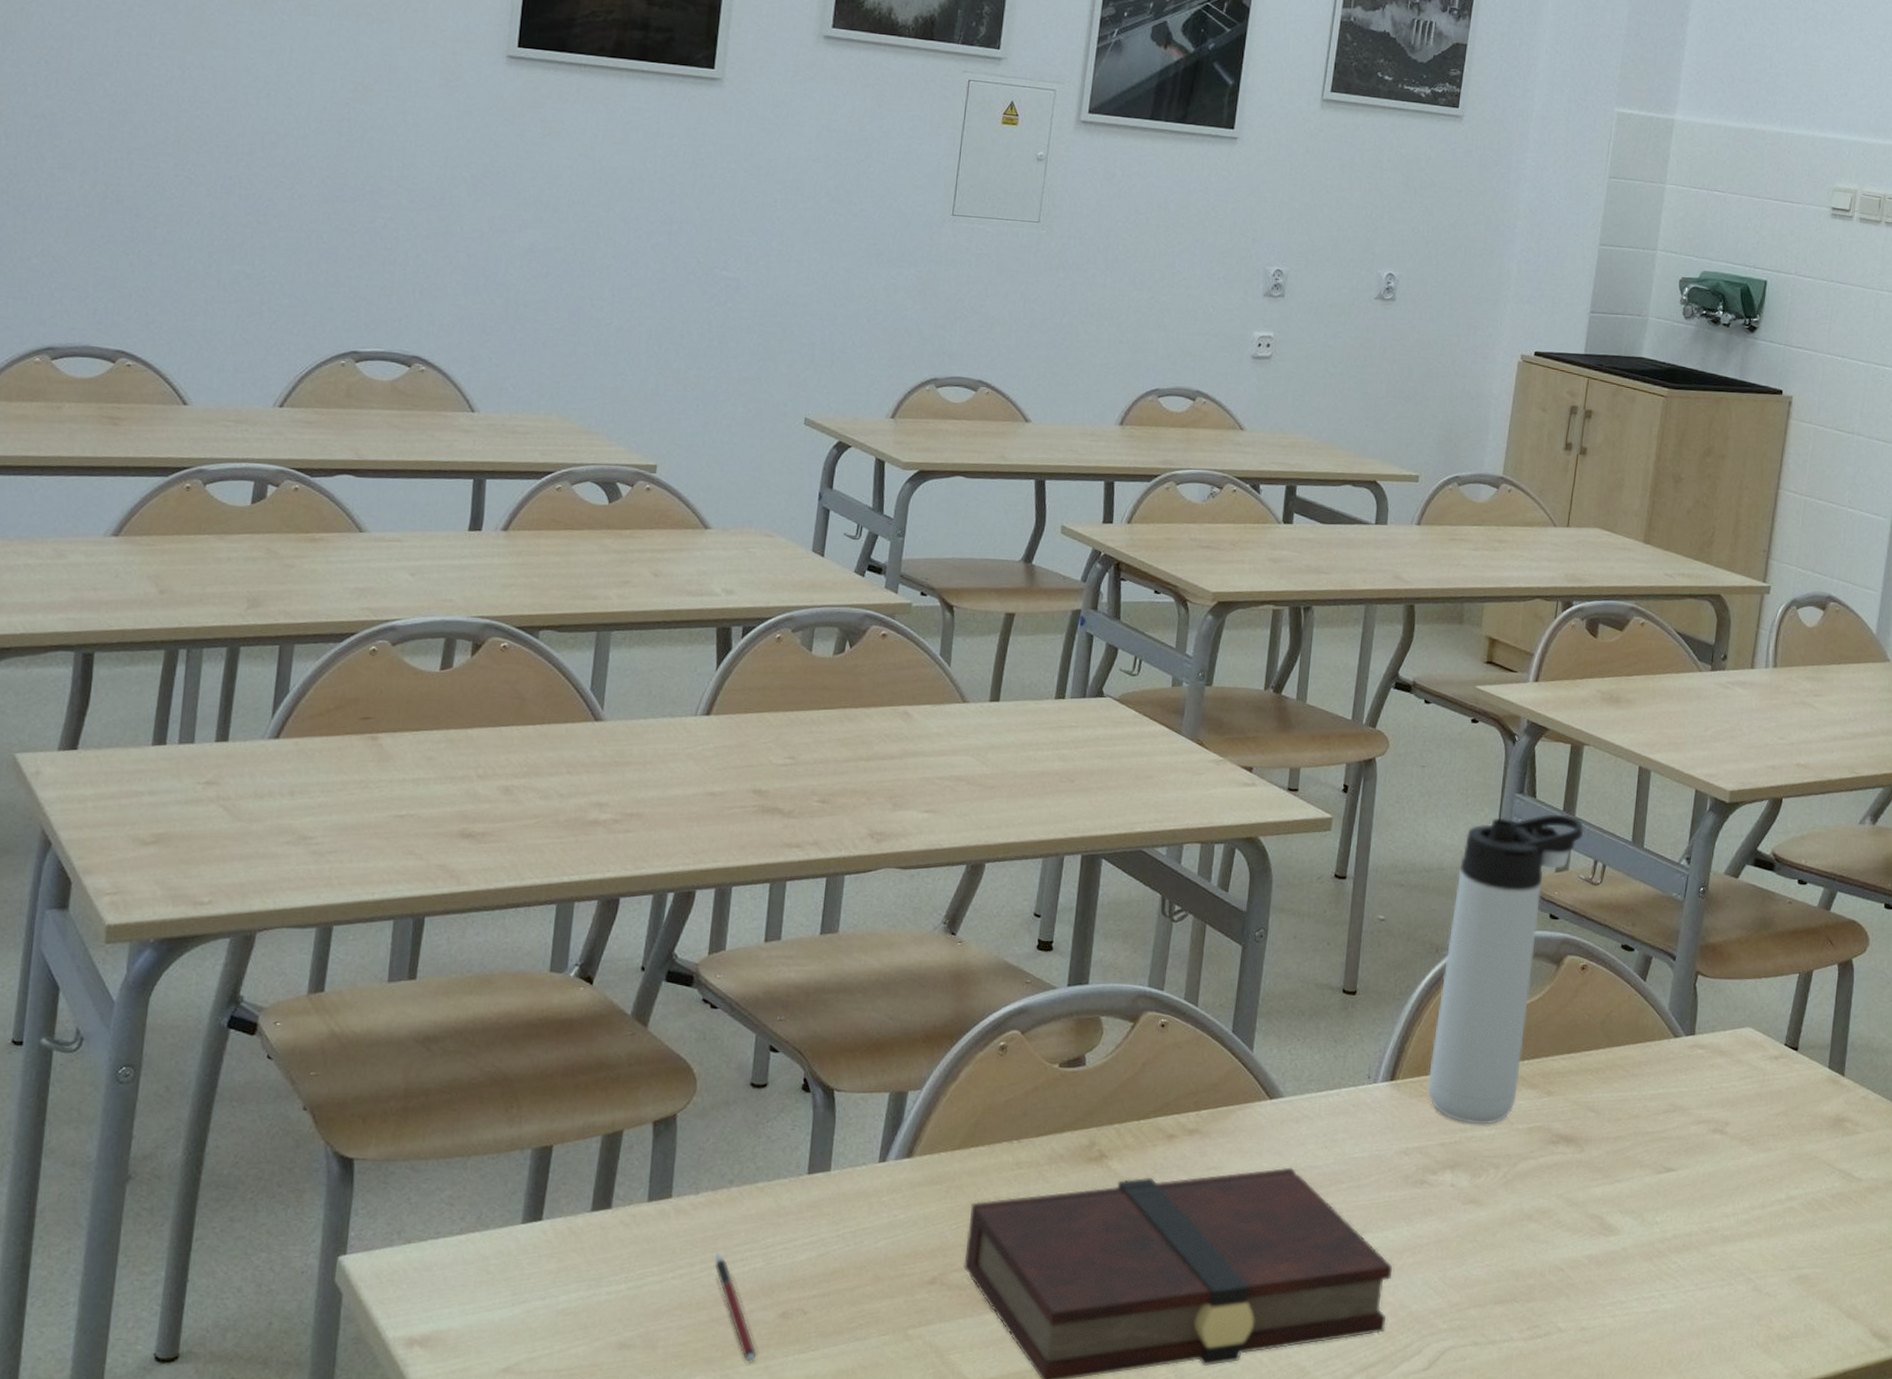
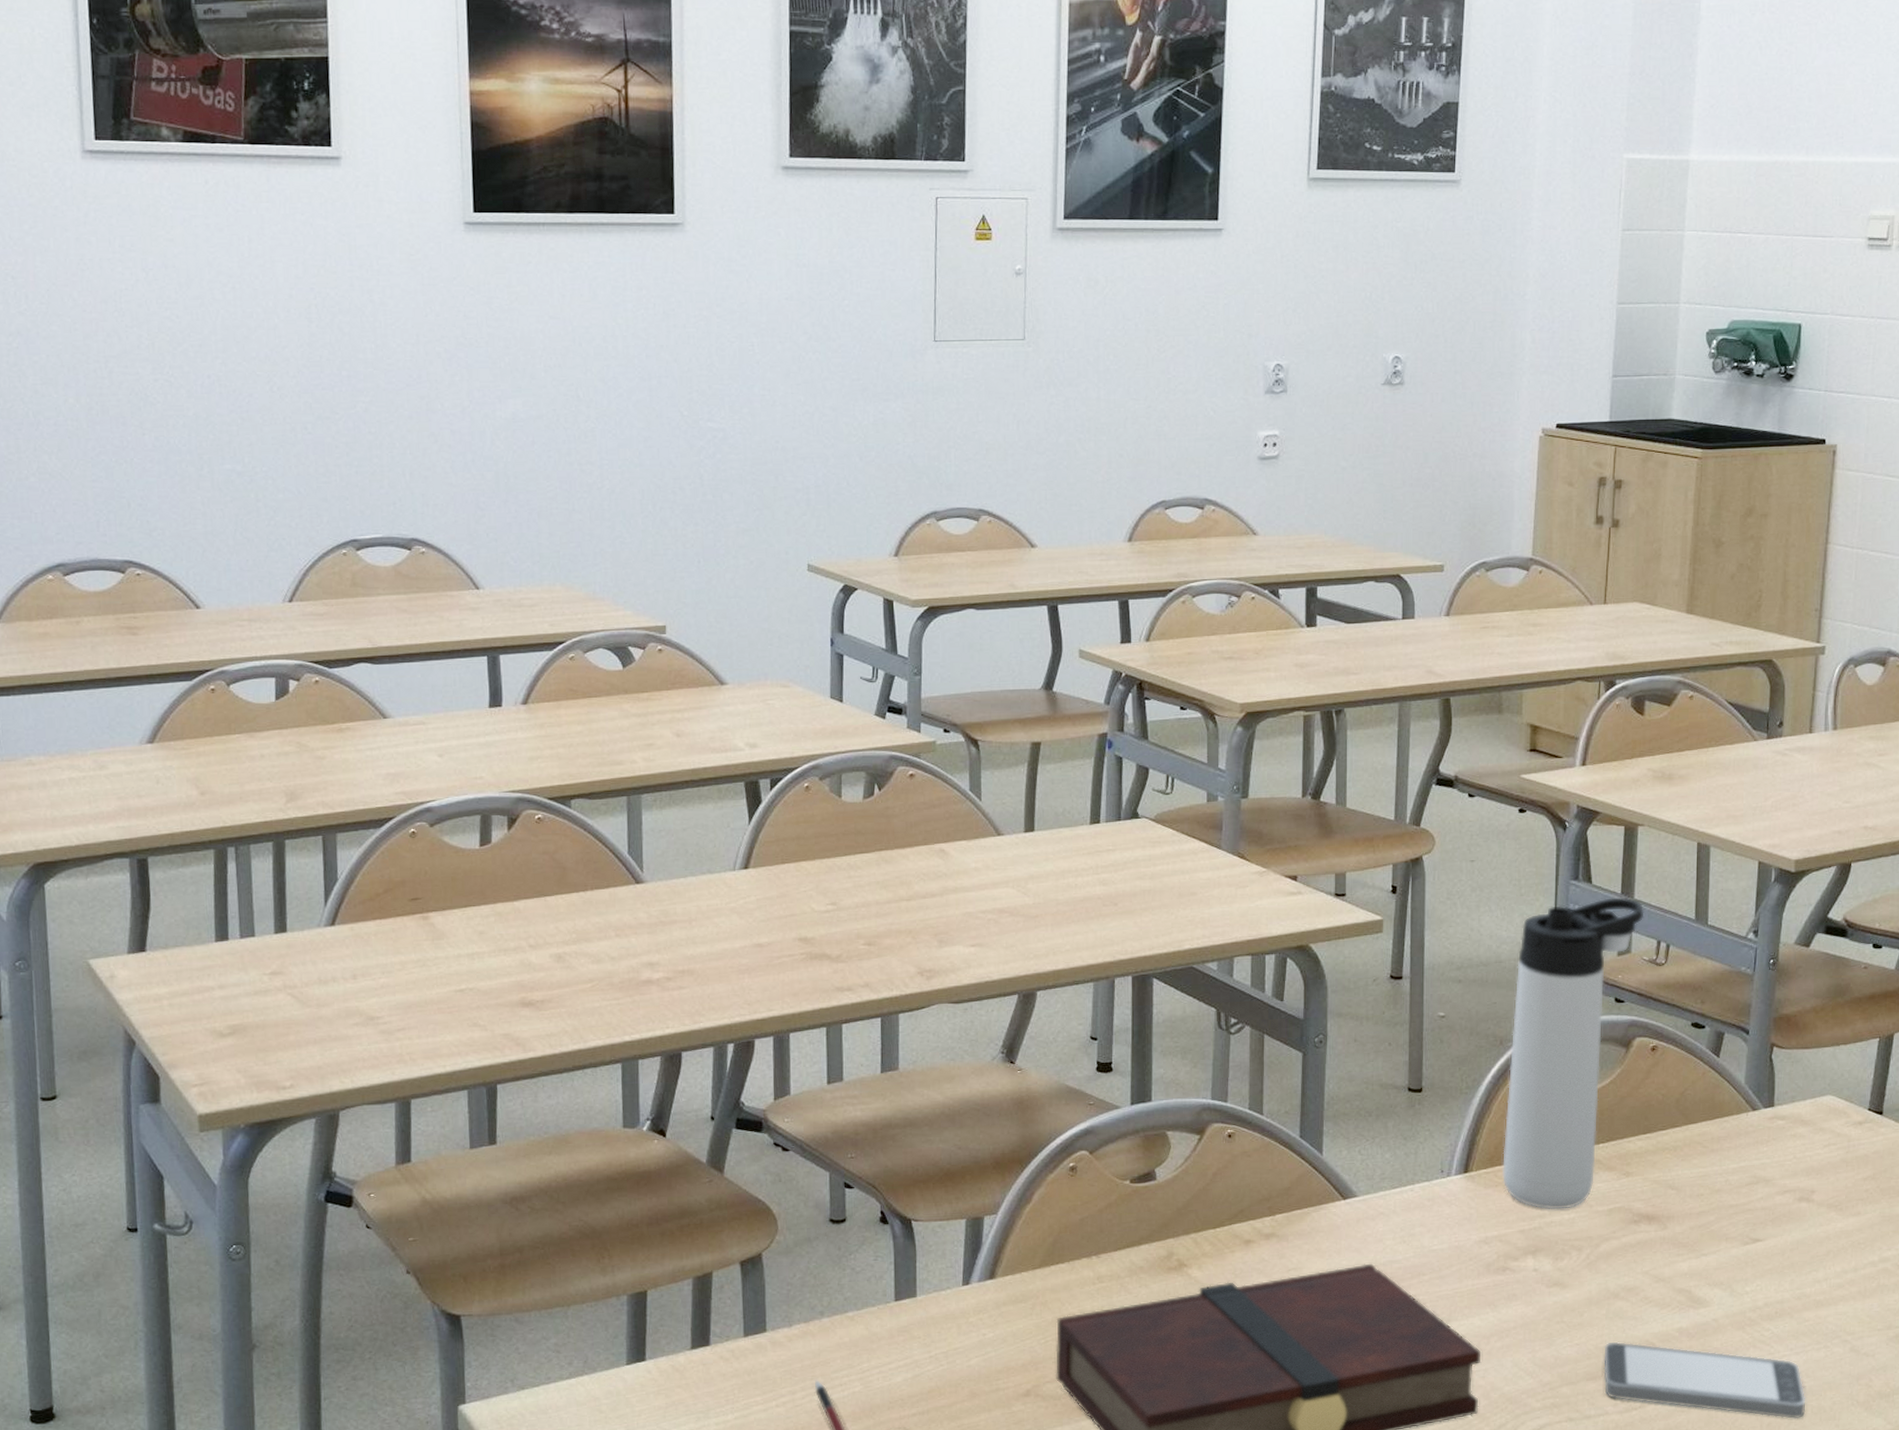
smartphone: none [1511,1265,1708,1357] -> present [1603,1341,1806,1419]

